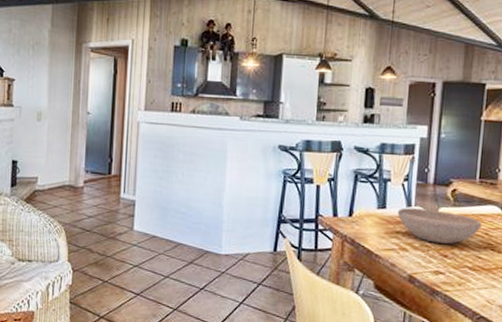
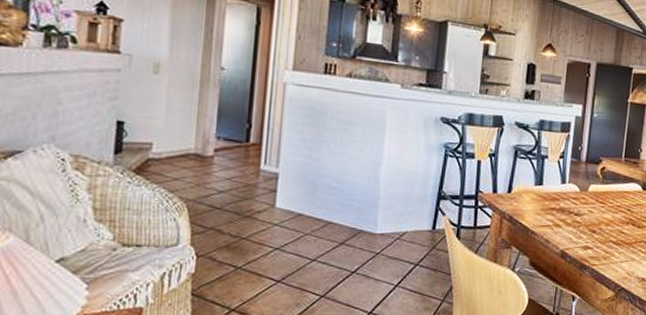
bowl: present [397,207,482,244] -> none [552,184,625,220]

